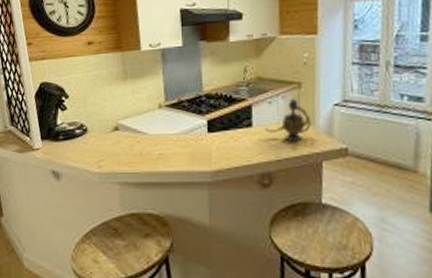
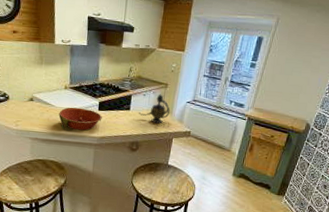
bowl: none [154,132,214,167] -> present [59,107,102,131]

